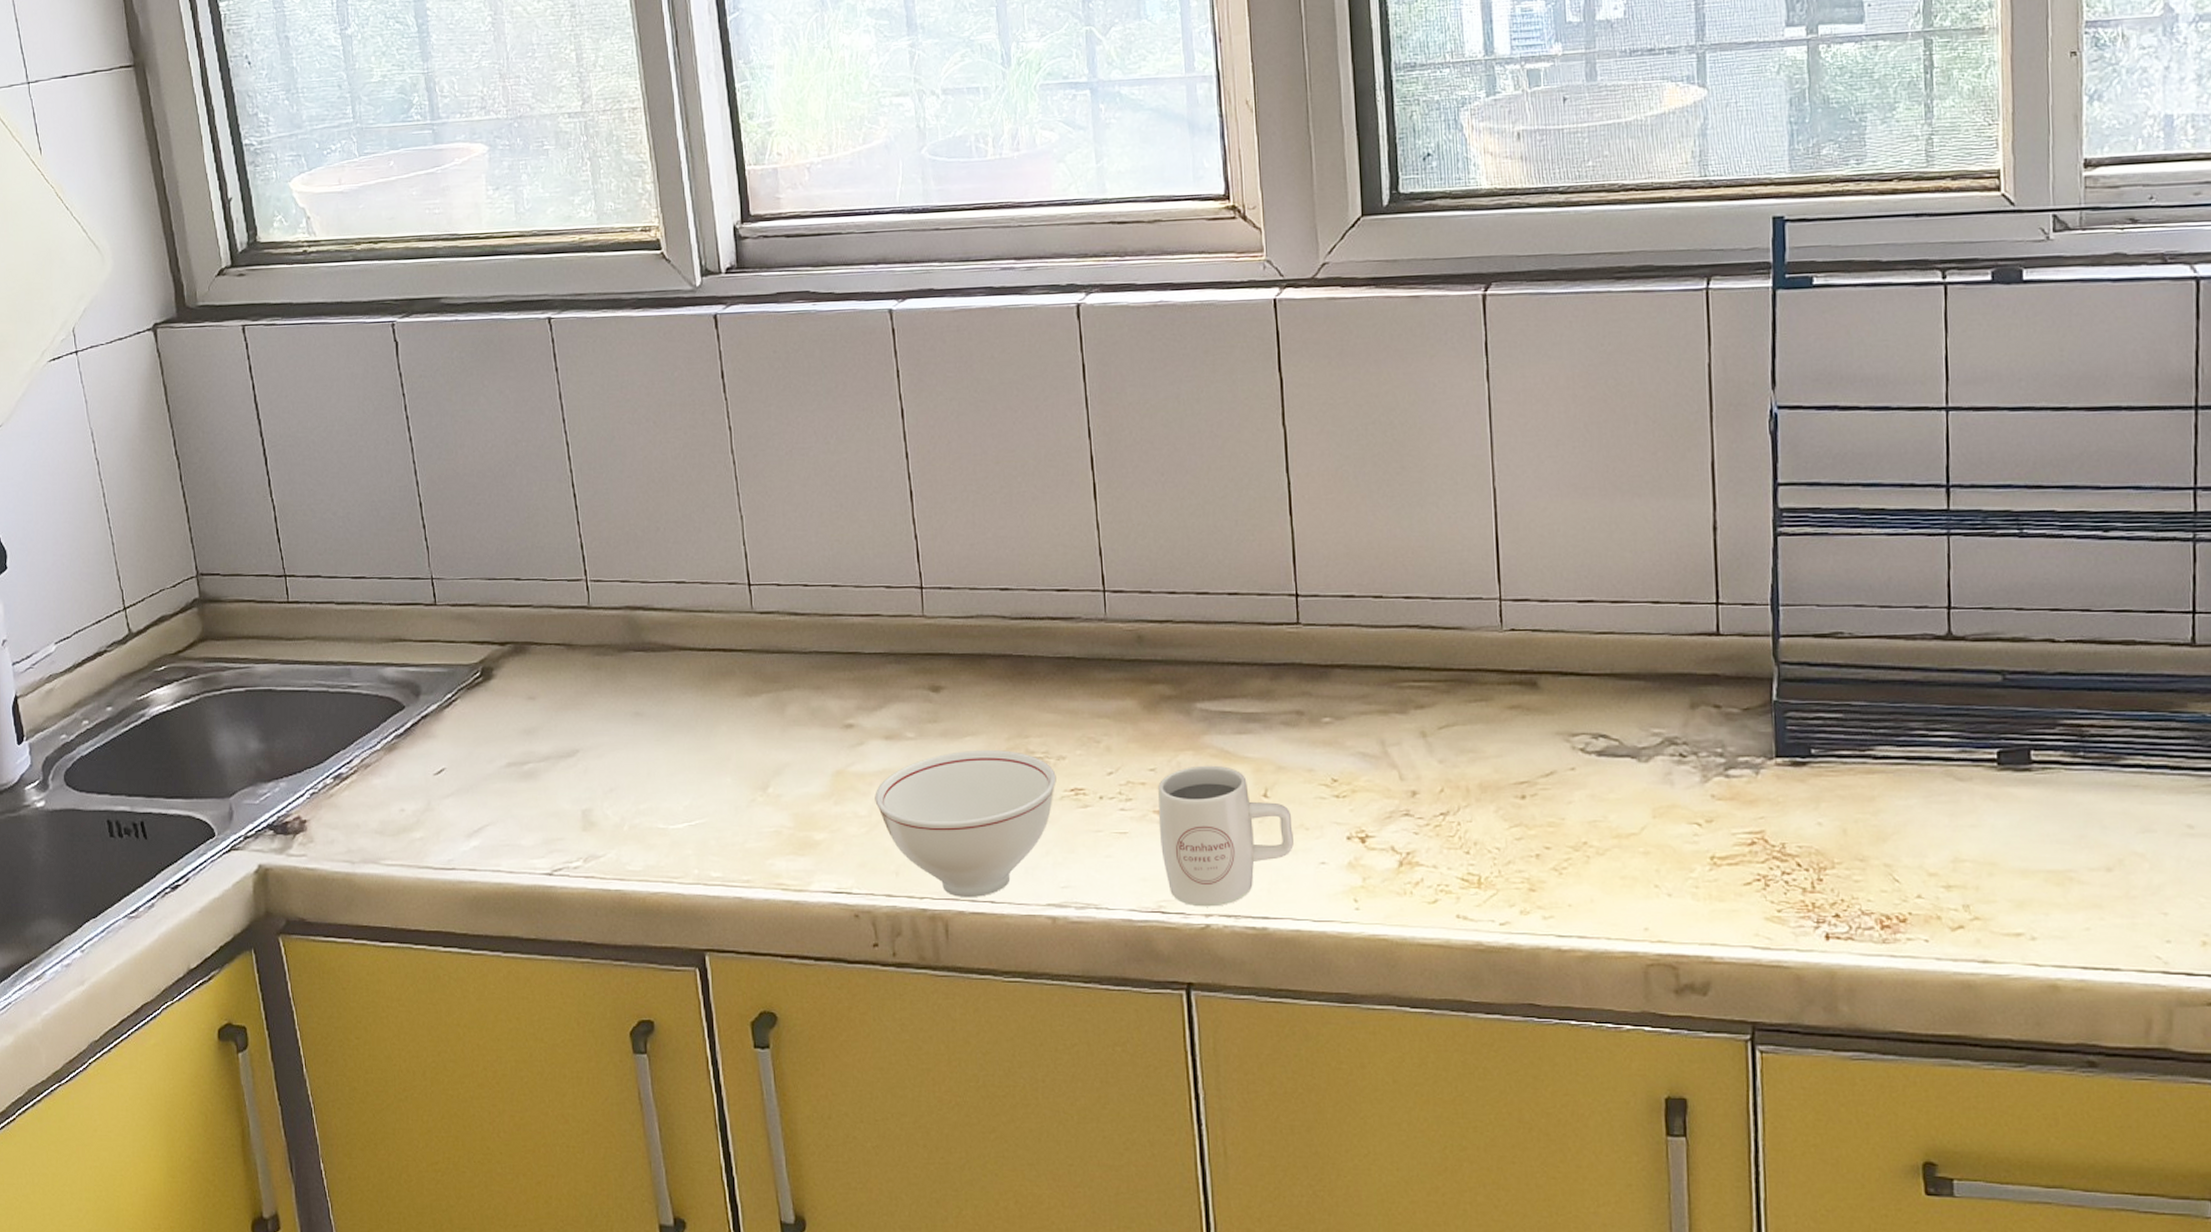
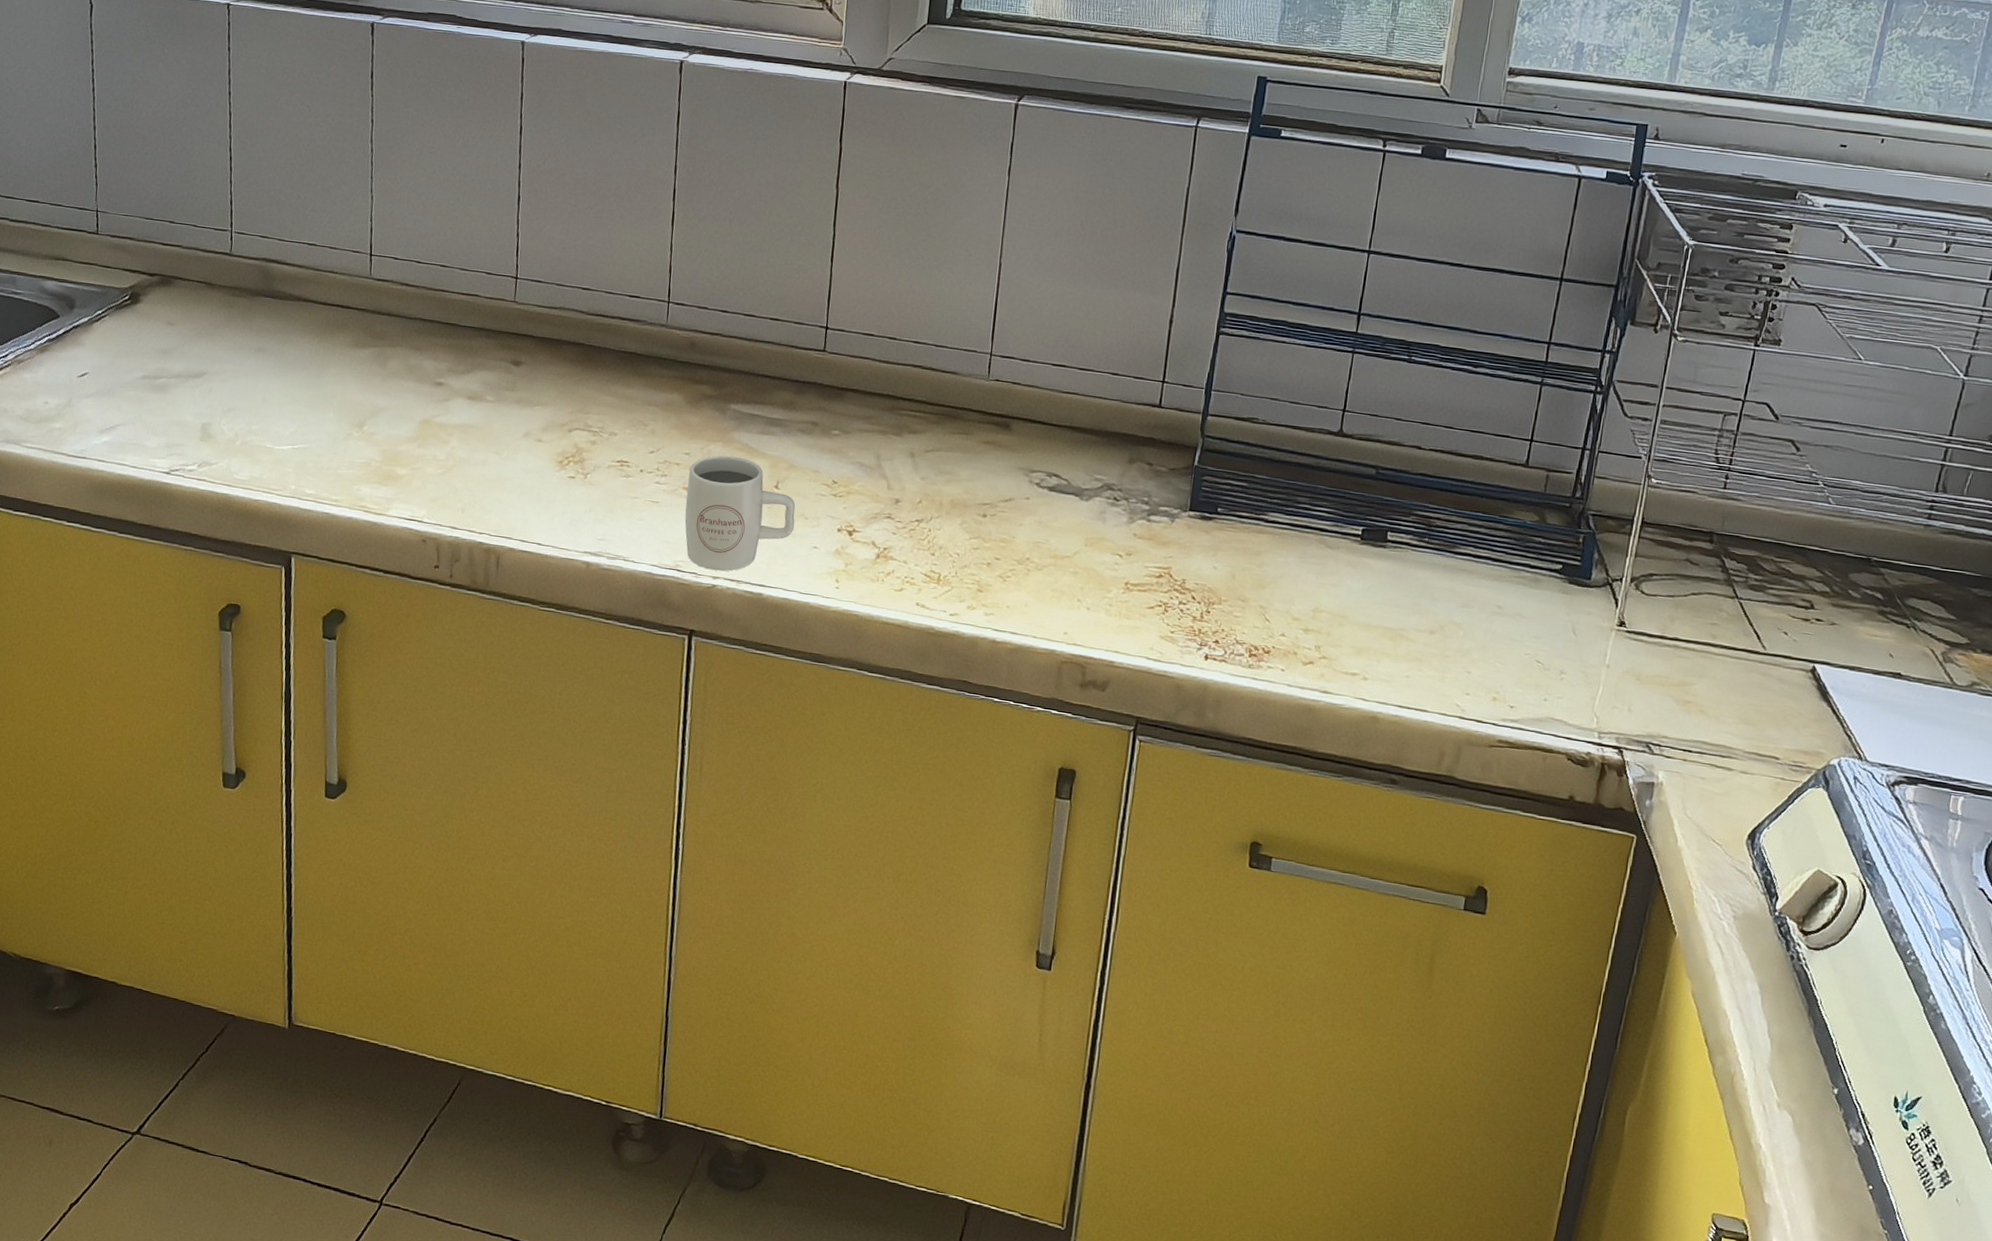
bowl: present [875,749,1056,897] -> none [452,417,607,539]

